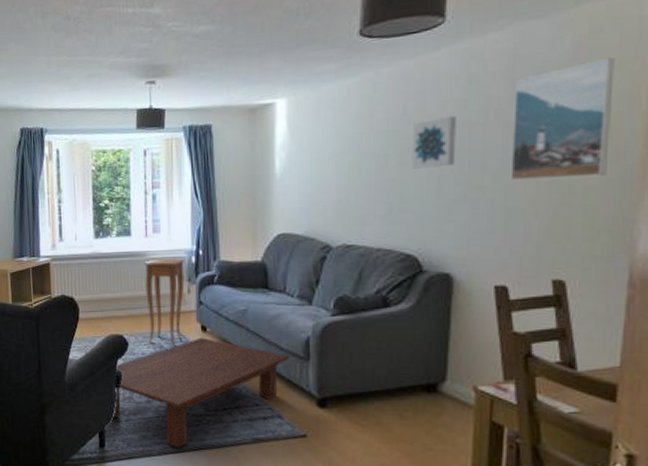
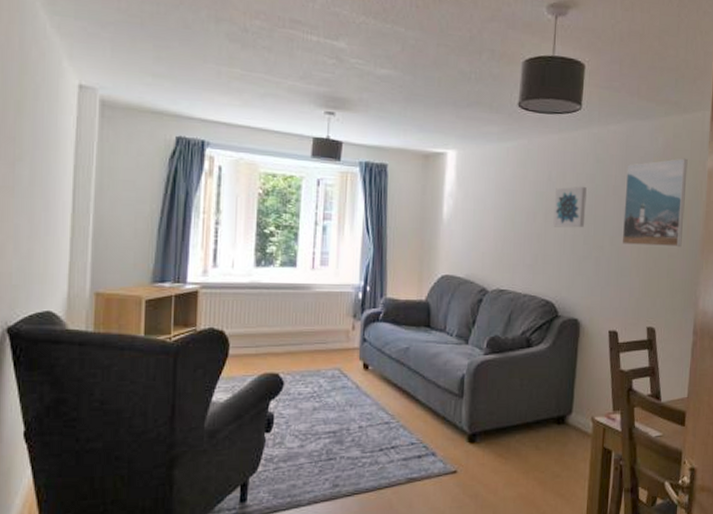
coffee table: present [112,337,289,447] -> none [257,376,445,495]
side table: present [143,258,185,345] -> none [307,292,352,384]

